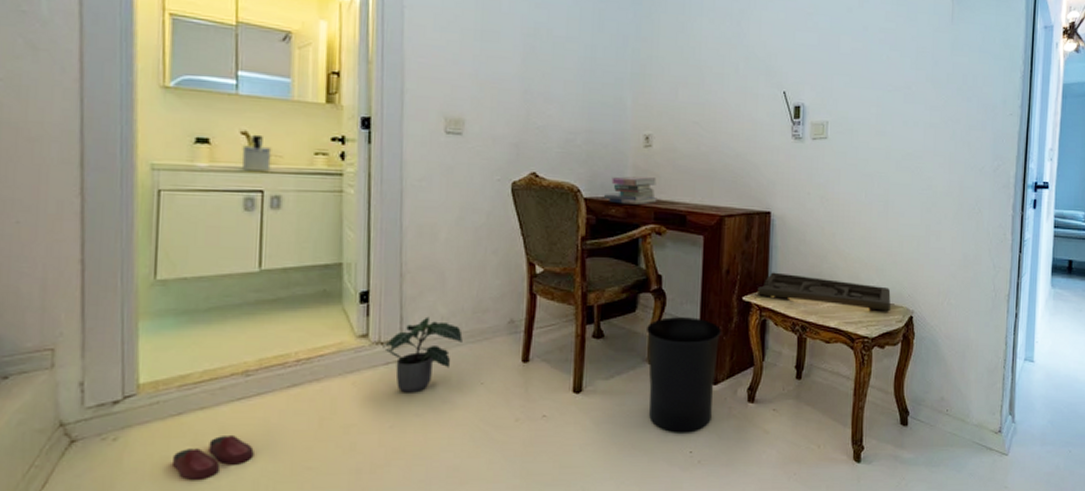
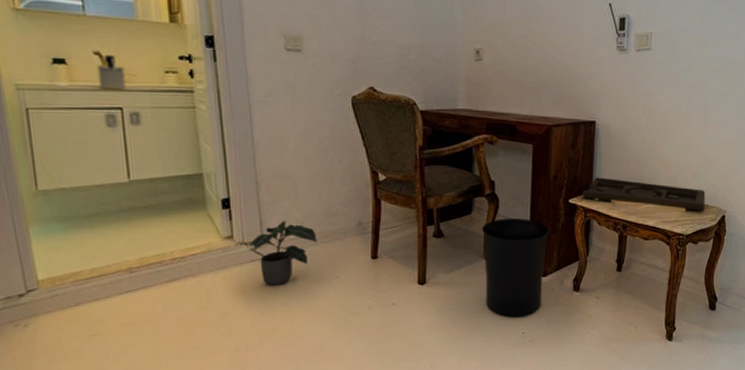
slippers: present [173,434,254,480] -> none [78,321,146,358]
books: present [603,176,657,205] -> none [438,89,489,116]

